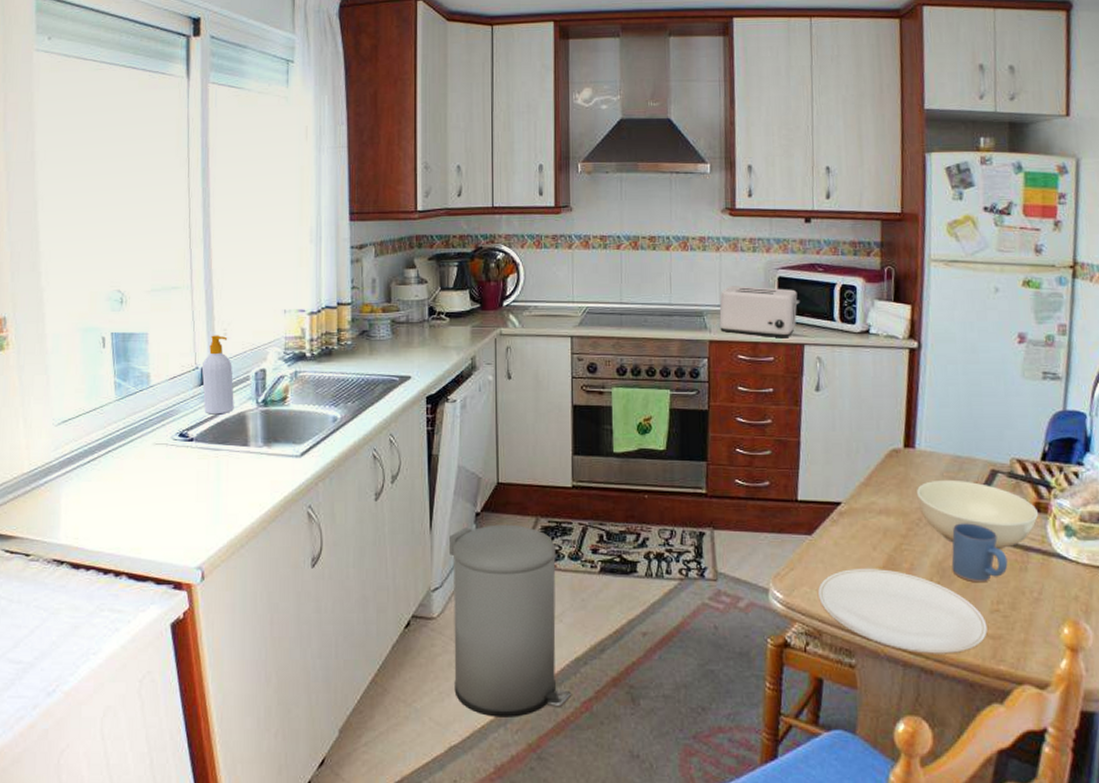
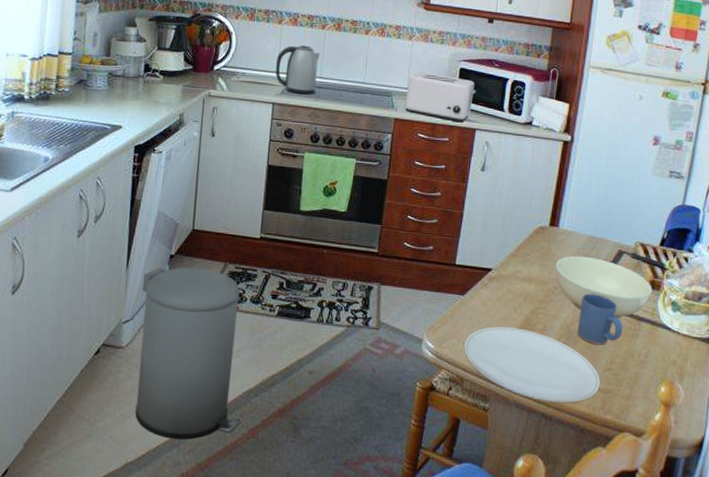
kettle: none [569,269,618,324] -> present [275,45,320,95]

